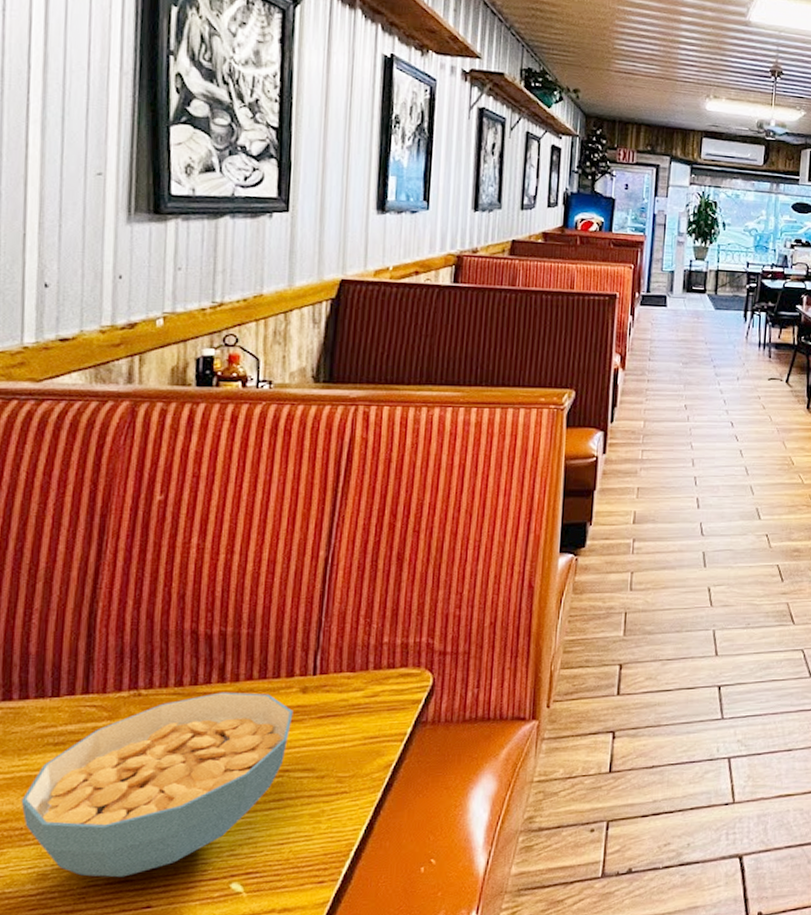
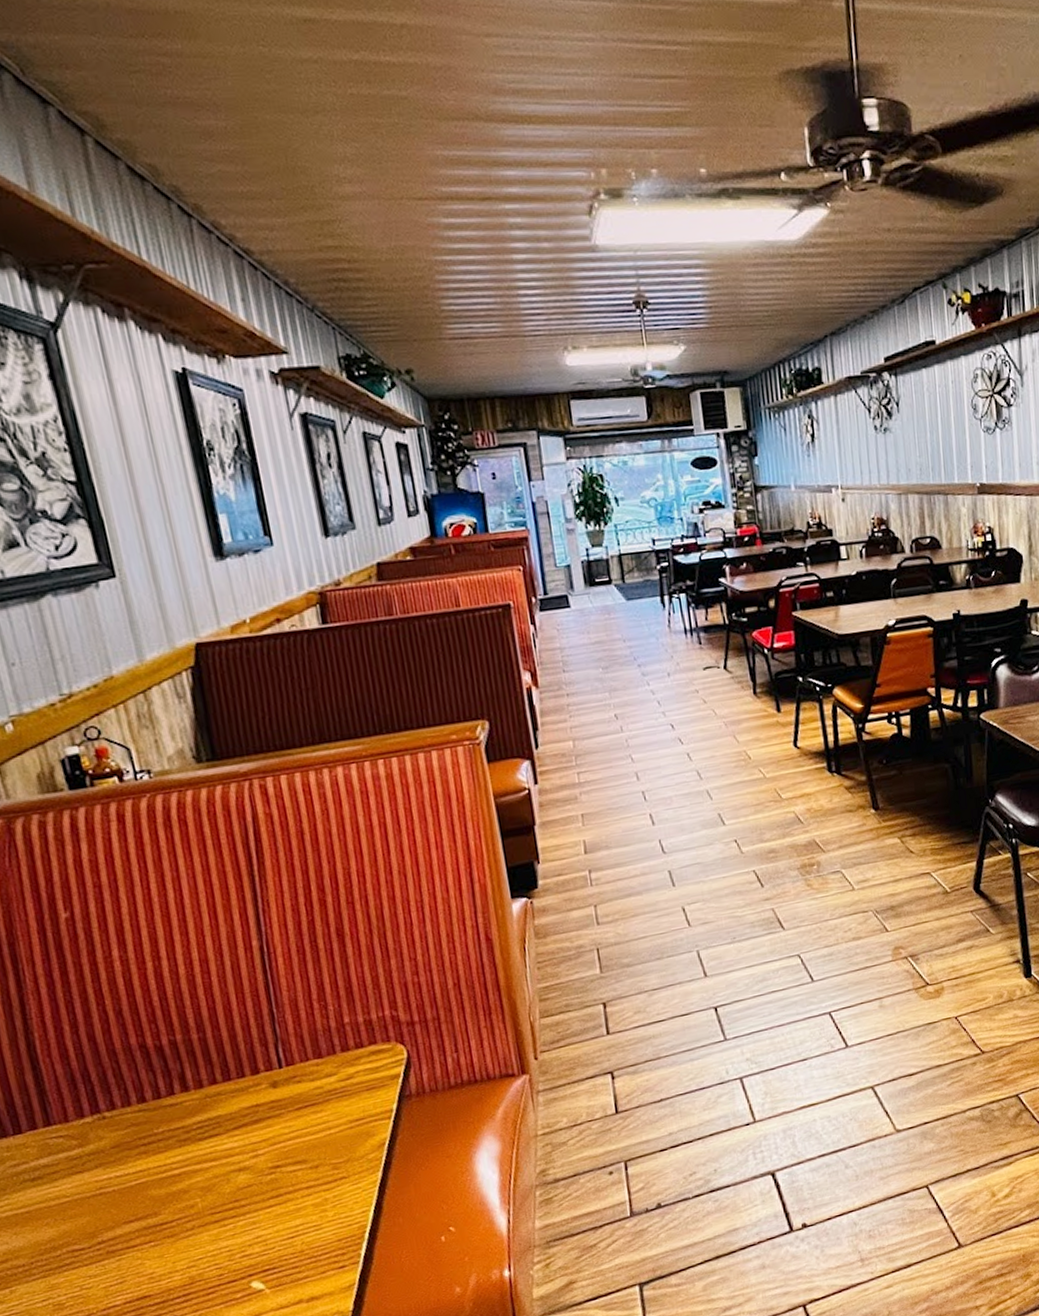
cereal bowl: present [21,692,294,878] -> none [14,1094,272,1300]

